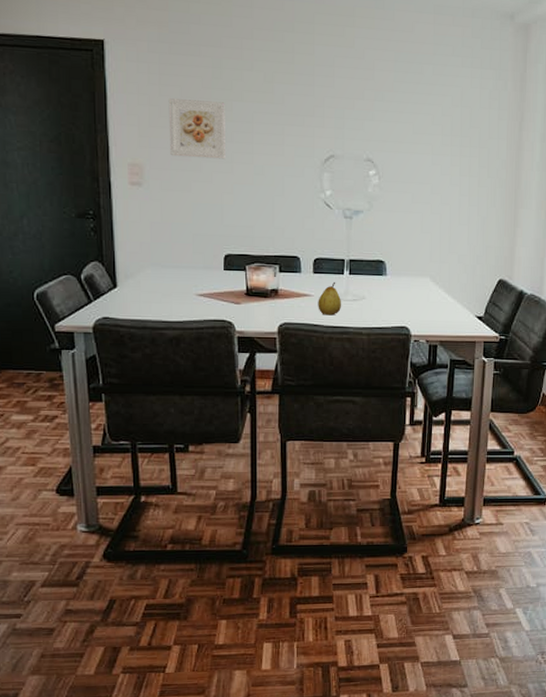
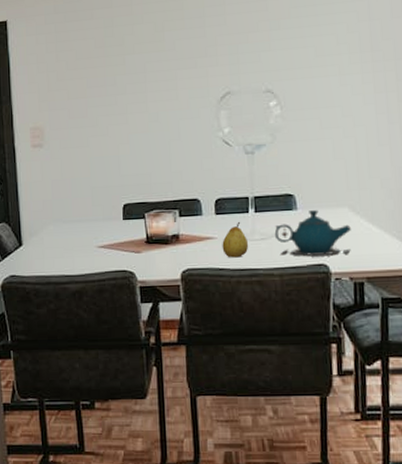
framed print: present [168,98,225,159] -> none [65,58,120,116]
teapot: none [365,277,430,320] -> present [274,210,351,257]

